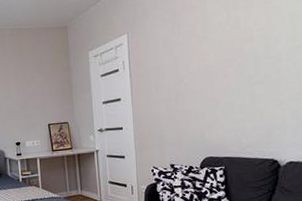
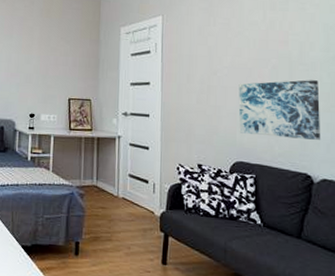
wall art: none [205,71,288,132] -> present [238,80,321,140]

